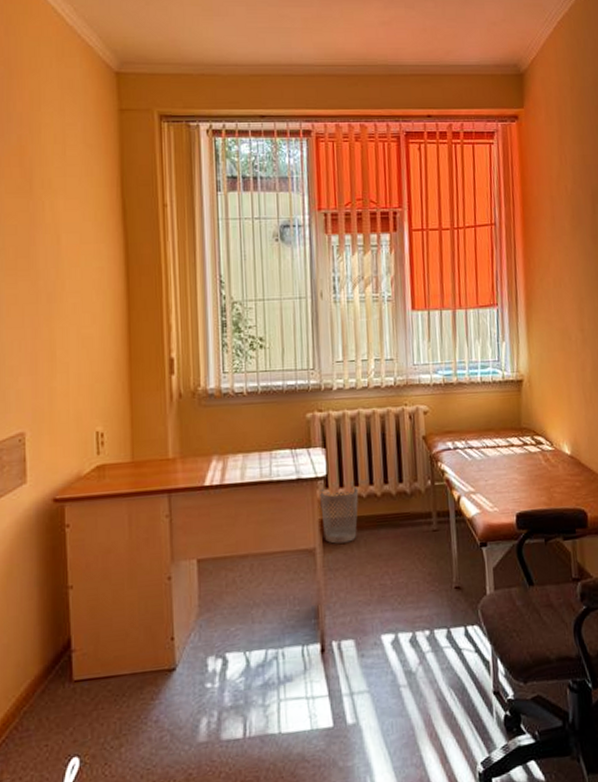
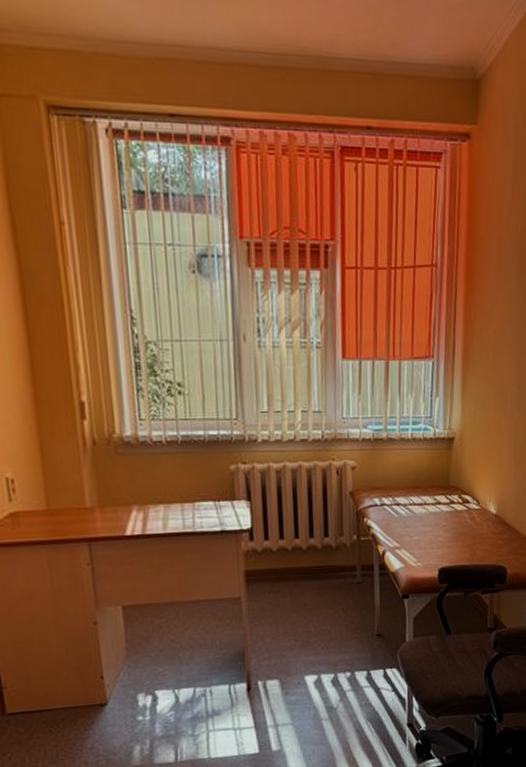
wastebasket: present [320,485,359,544] -> none [244,538,284,594]

